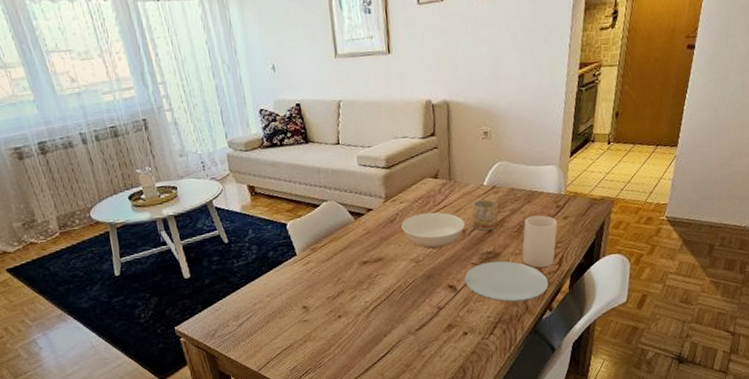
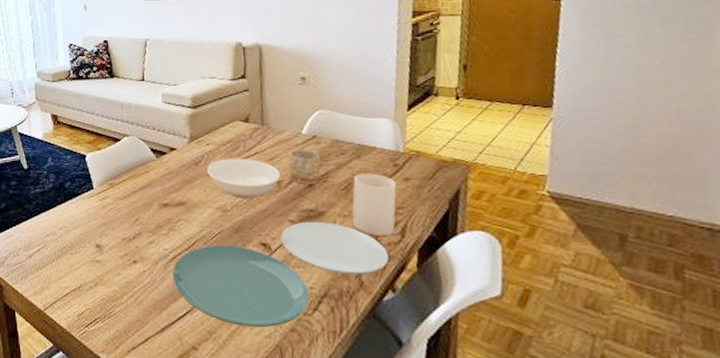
plate: none [373,290,487,357] -> present [172,245,310,328]

